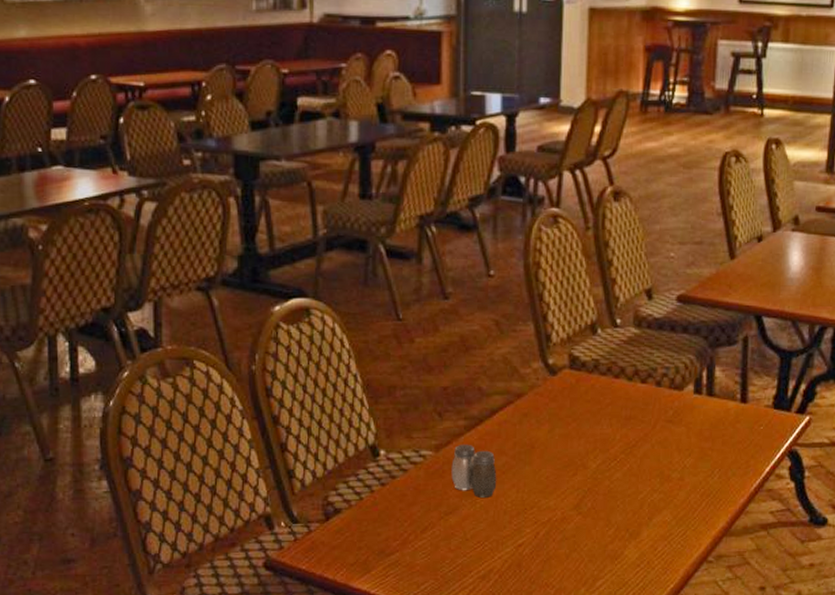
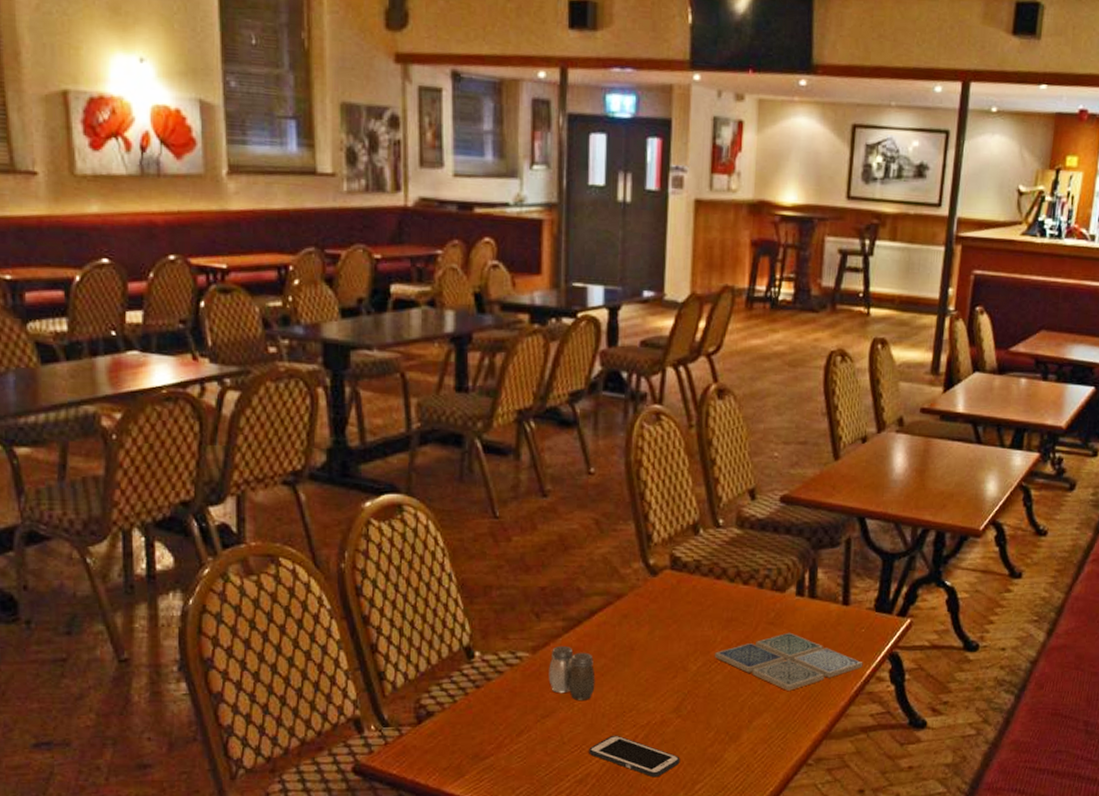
cell phone: none [491,532,581,574] -> present [589,735,680,778]
drink coaster: none [614,430,762,488] -> present [715,632,863,691]

